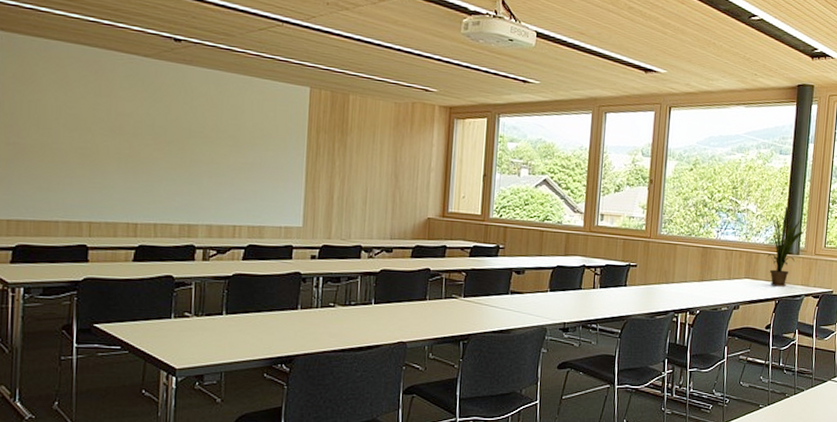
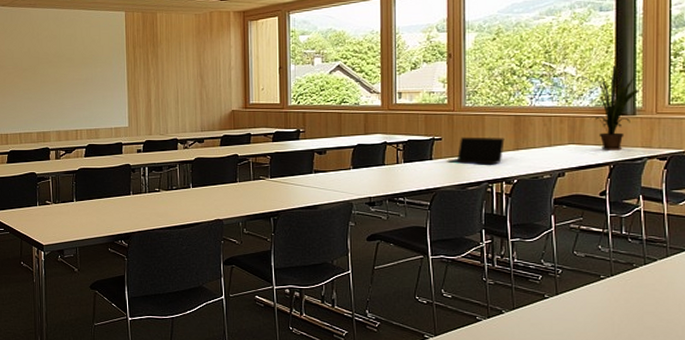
laptop: none [641,265,692,296] -> present [448,137,505,166]

